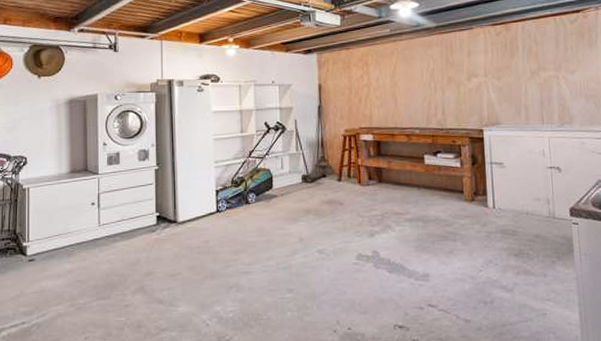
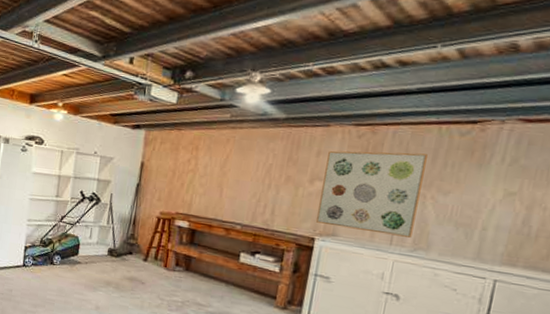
wall art: none [477,42,557,116] -> present [315,151,428,238]

